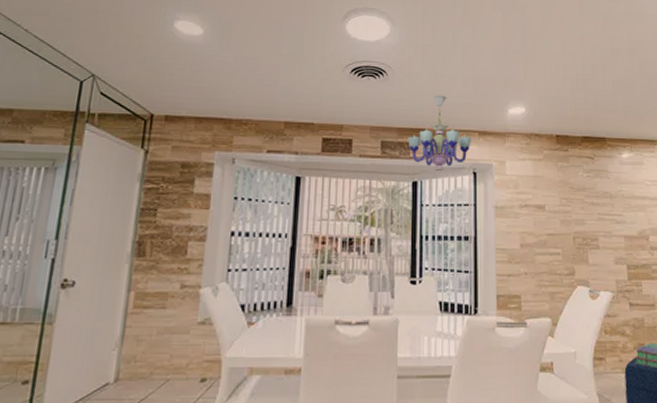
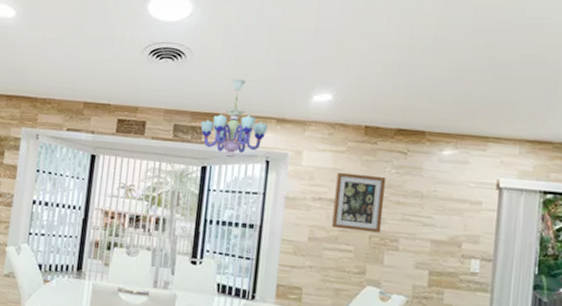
wall art: none [538,179,583,234] -> present [331,172,387,233]

